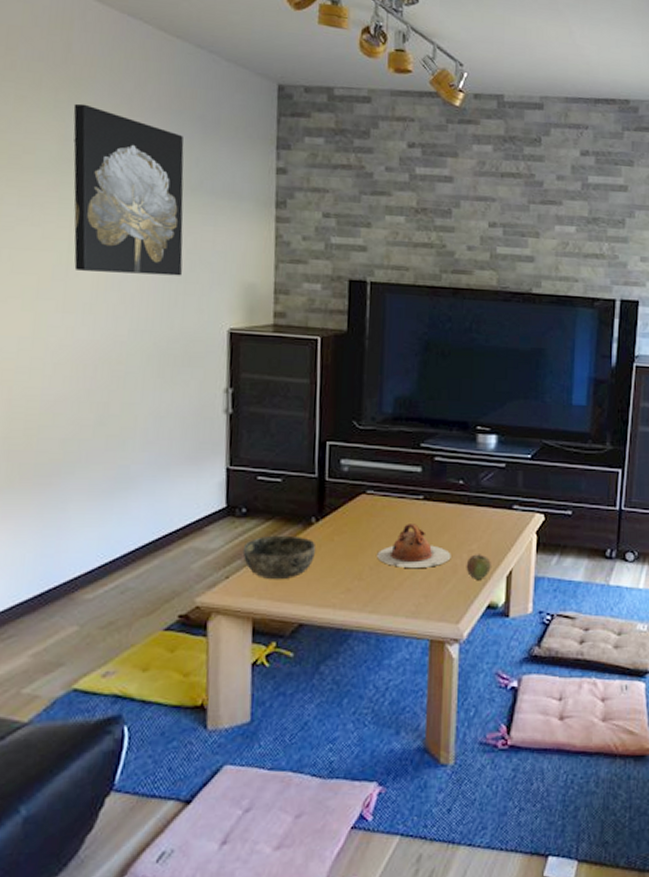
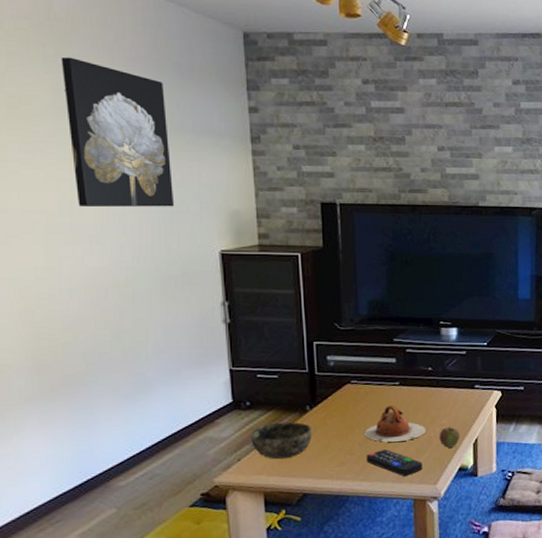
remote control: none [377,577,444,610] -> present [366,449,423,476]

